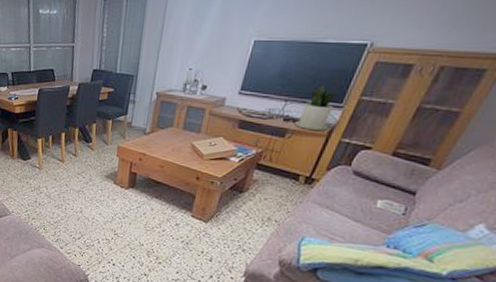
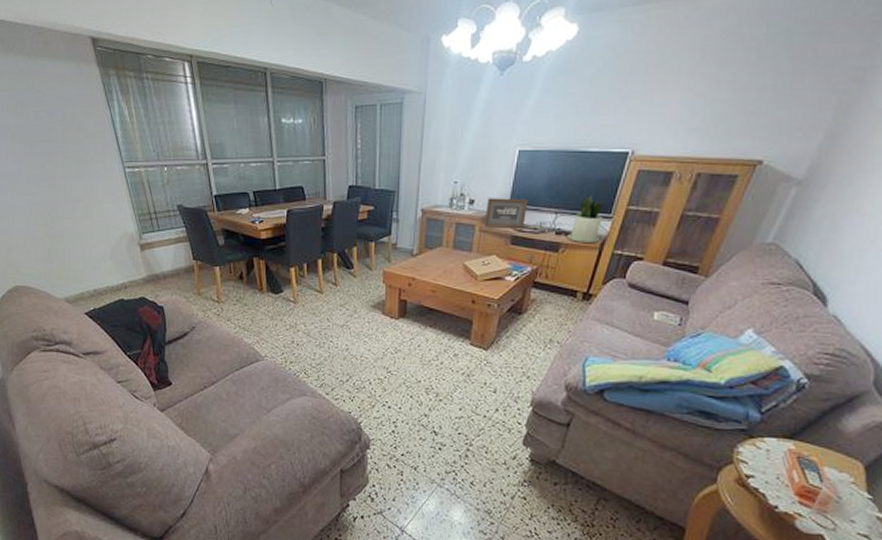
picture frame: none [215,84,260,115] -> present [485,198,529,229]

